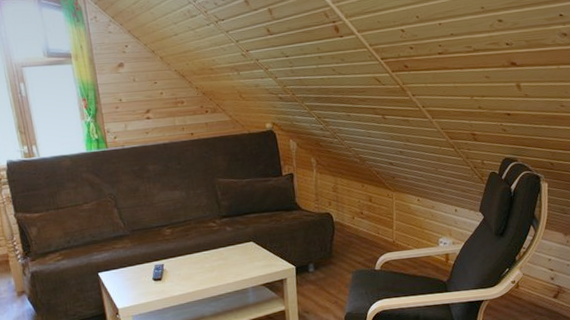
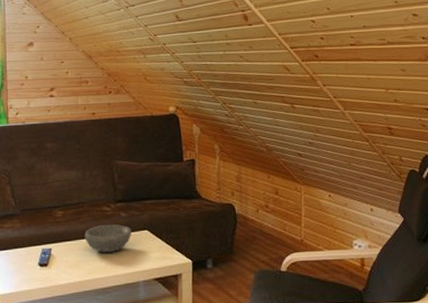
bowl: none [193,238,239,265] -> present [84,224,132,252]

